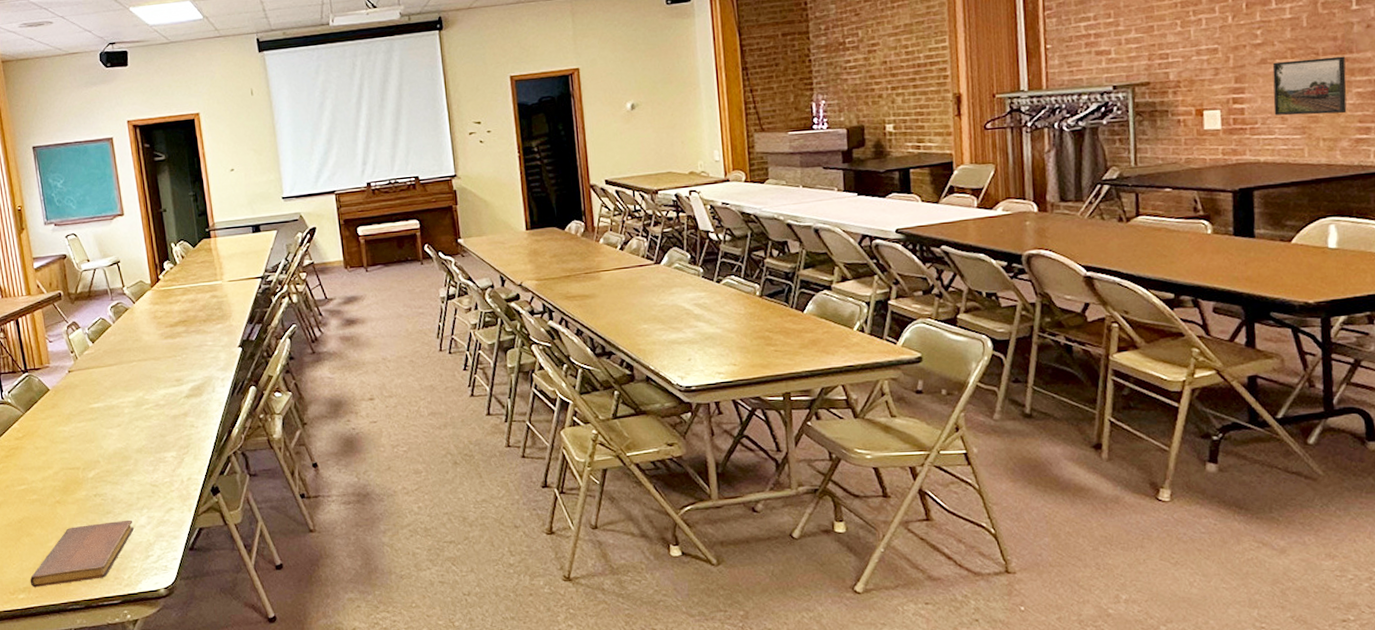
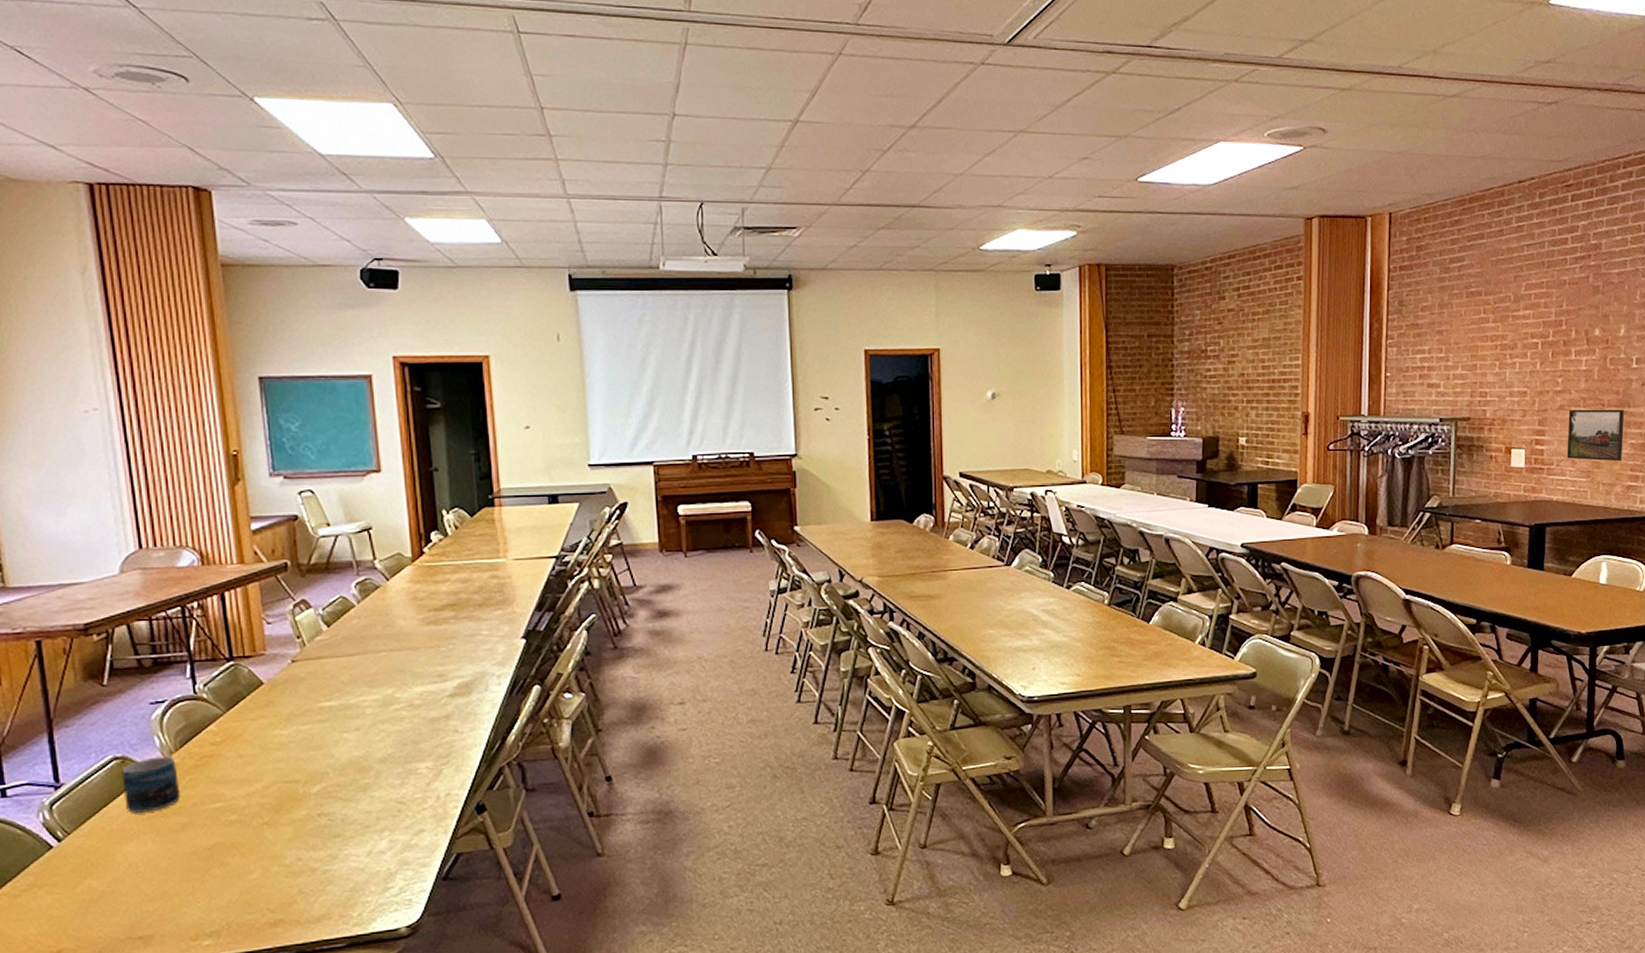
notebook: present [30,519,134,588] -> none [220,844,370,931]

